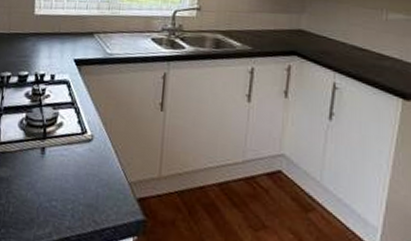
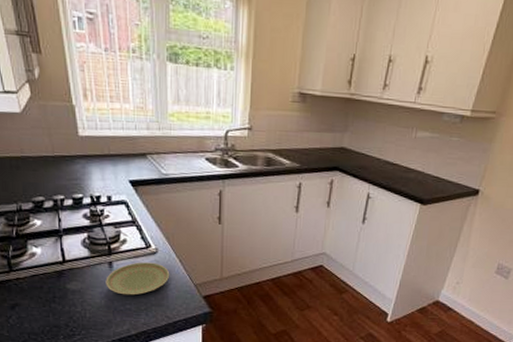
plate: none [35,149,103,190] -> present [105,262,170,295]

